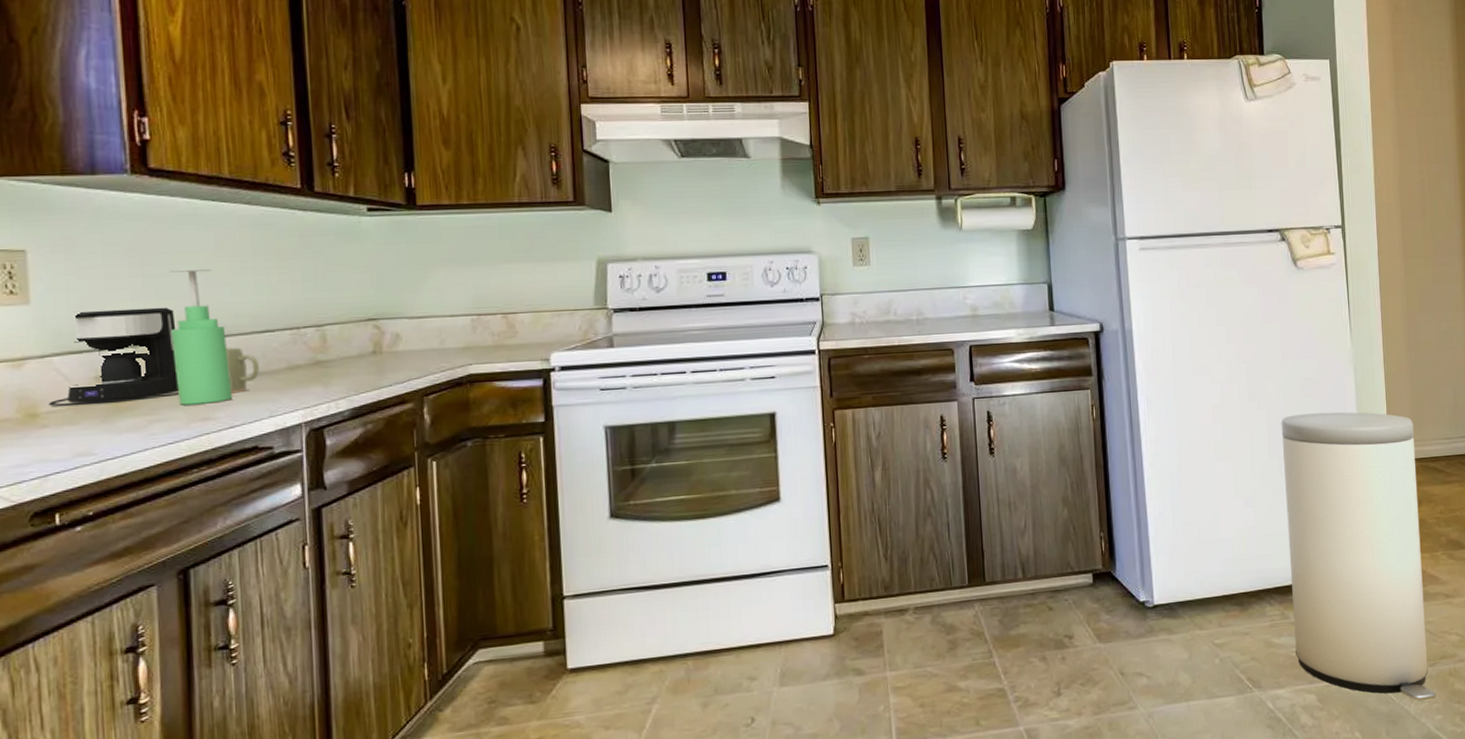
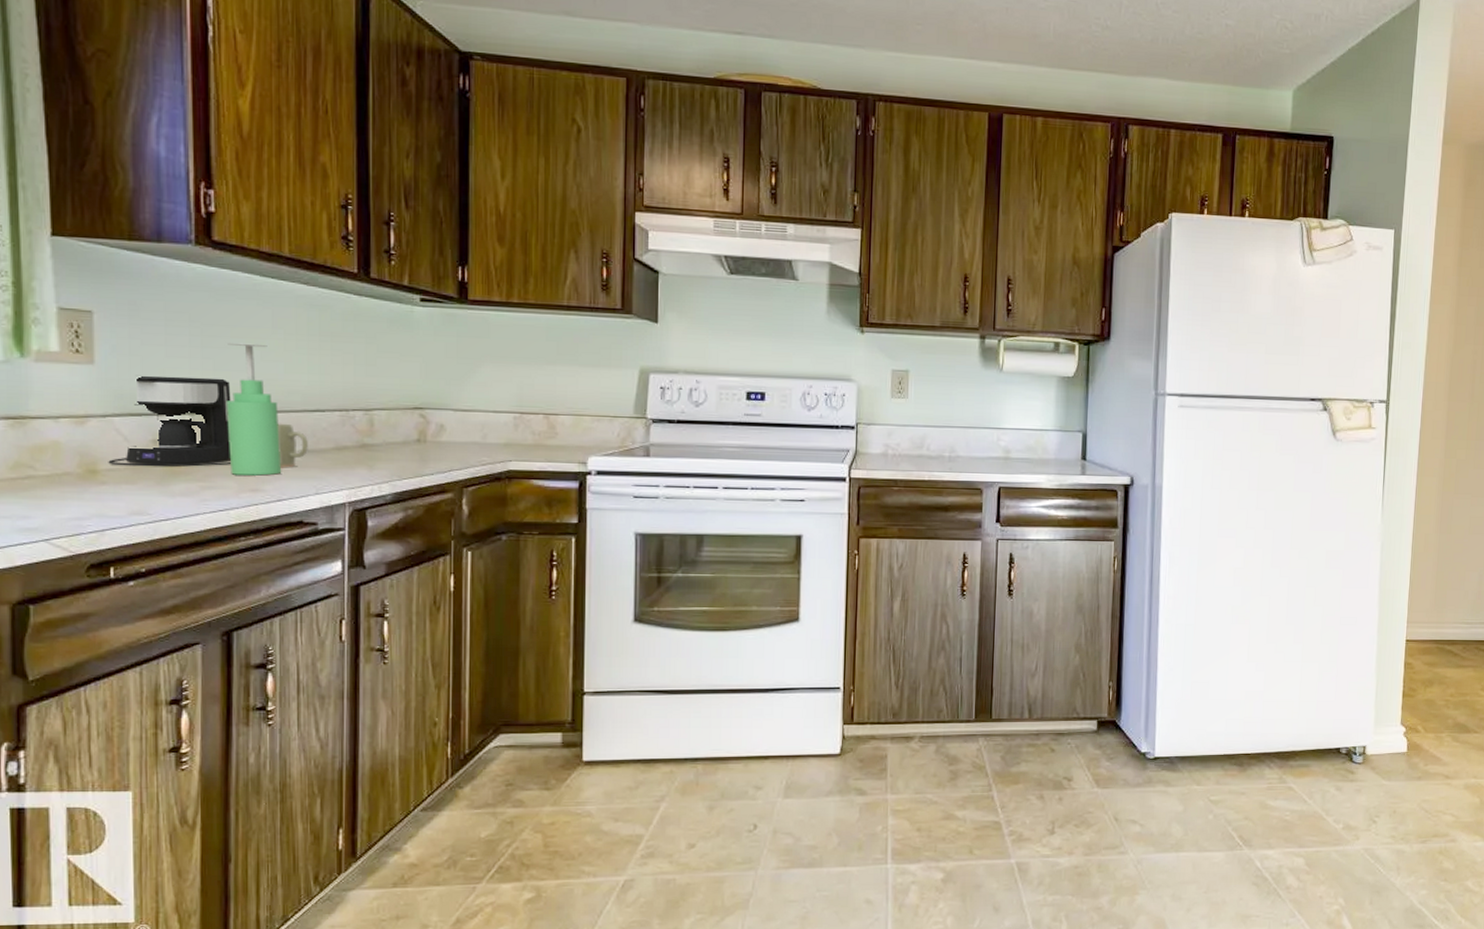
pedal bin: present [1281,412,1436,701] -> none [1289,585,1435,875]

